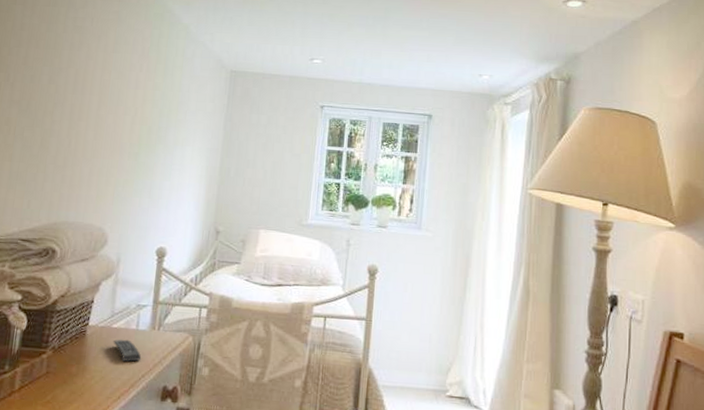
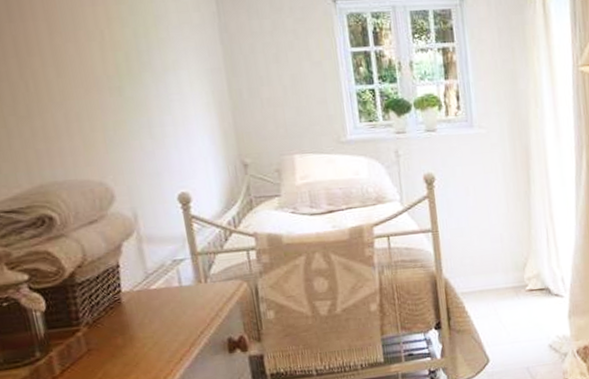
remote control: present [113,339,142,362] -> none [156,298,195,322]

